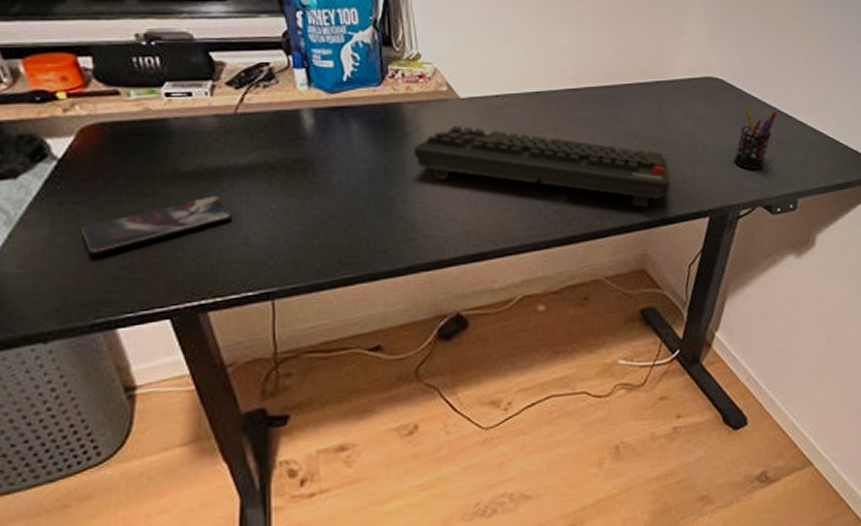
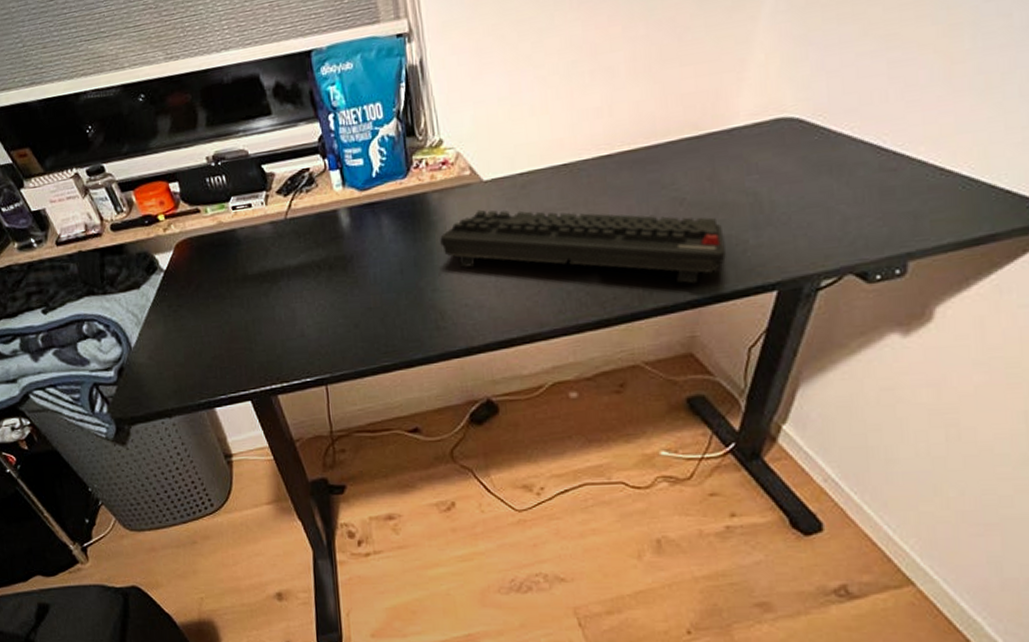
smartphone: present [80,195,233,256] -> none [184,294,290,349]
pen holder: present [734,106,777,170] -> none [814,148,881,229]

